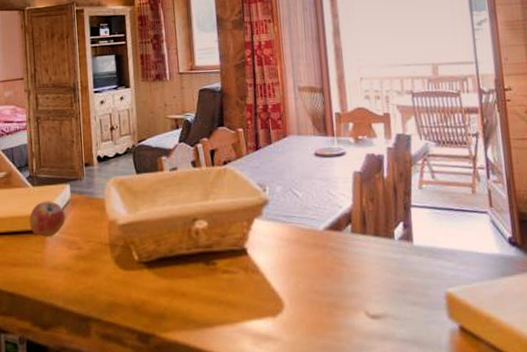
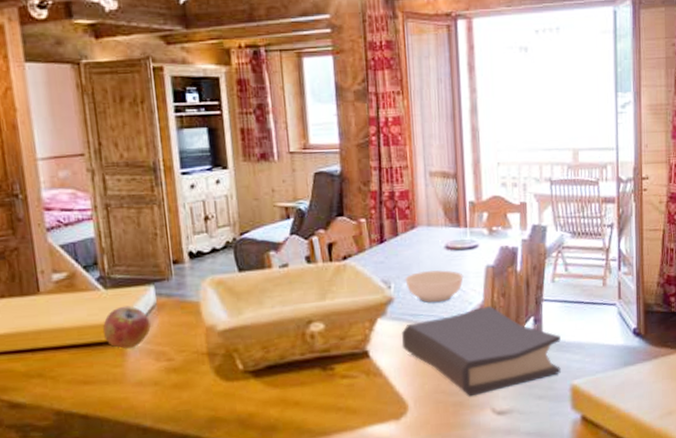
hardback book: none [276,210,434,298] -> present [401,306,561,397]
bowl: none [278,175,333,206] -> present [405,270,464,303]

